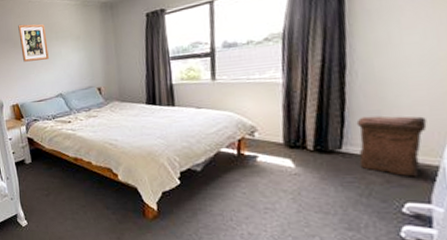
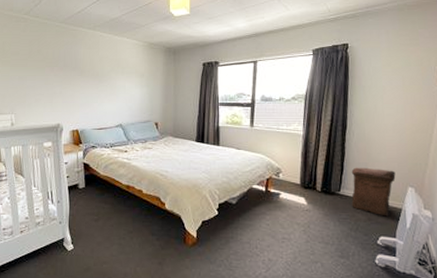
wall art: present [18,24,49,62] -> none [87,55,113,91]

